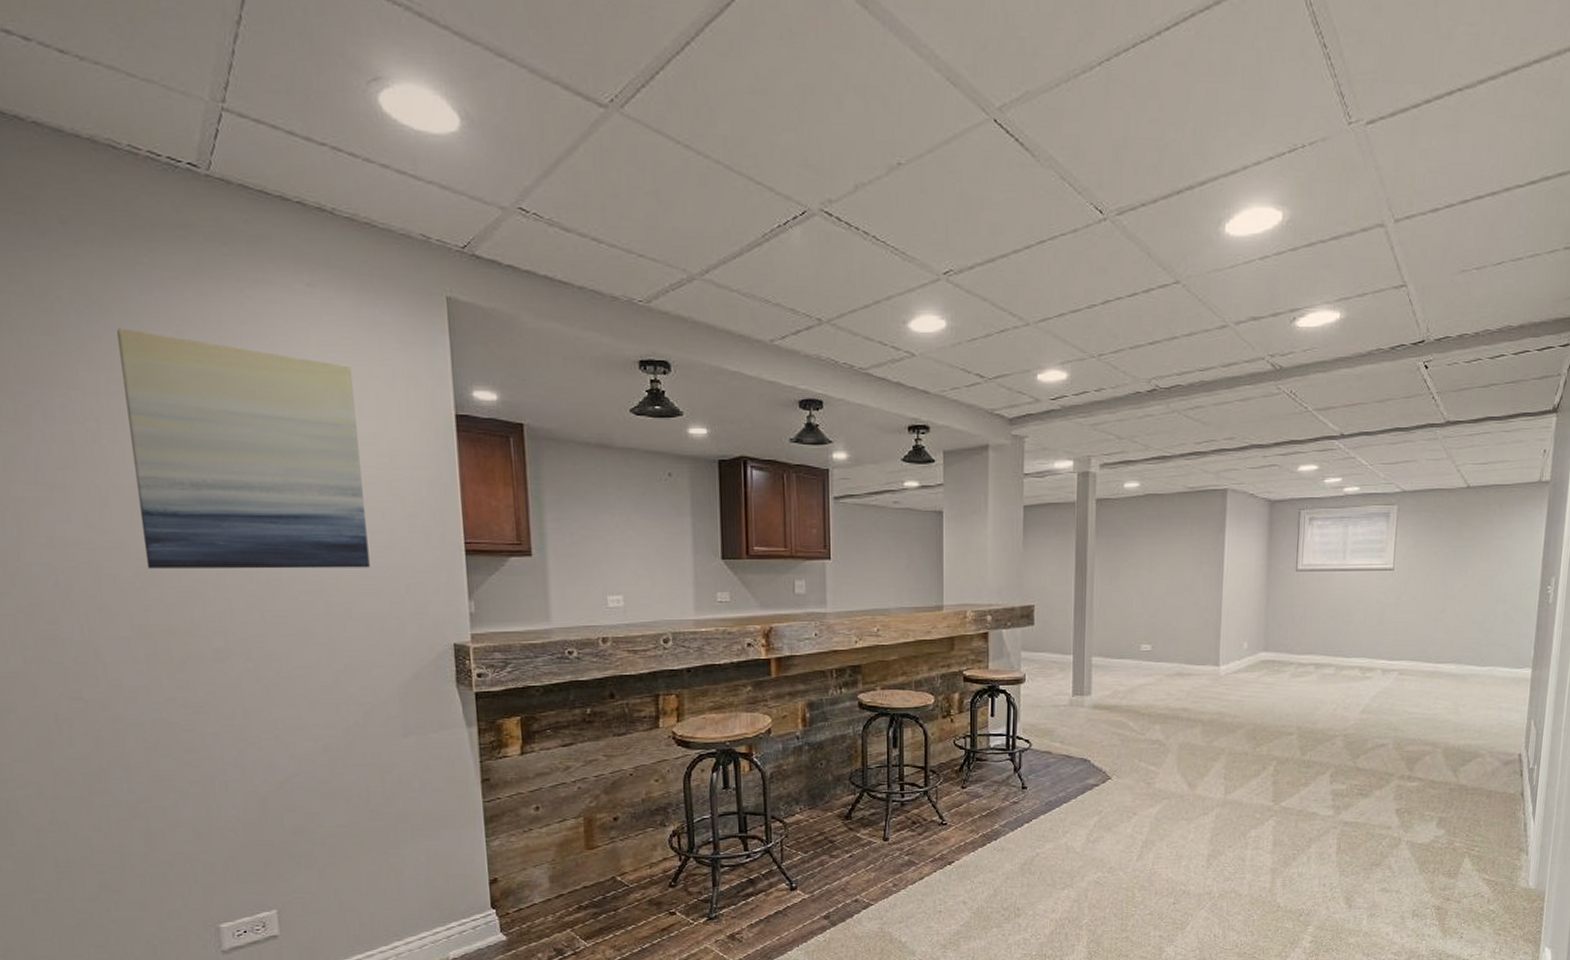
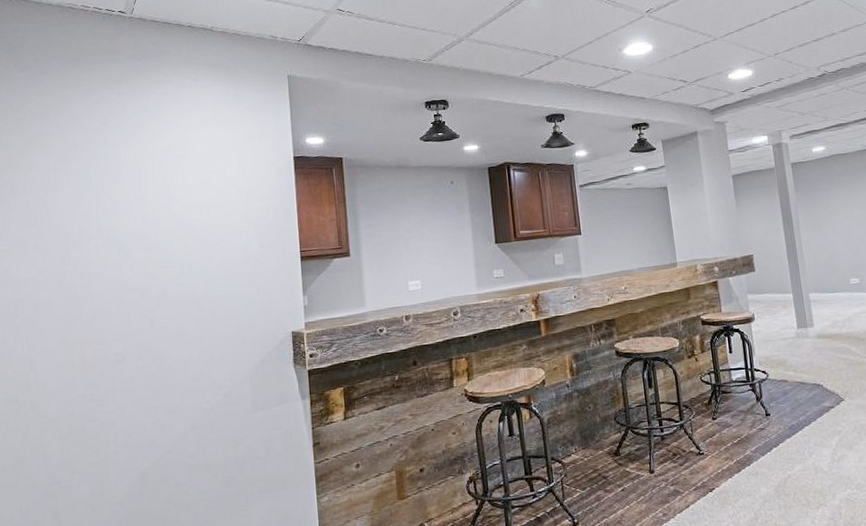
wall art: present [117,328,370,569] -> none [65,124,231,295]

